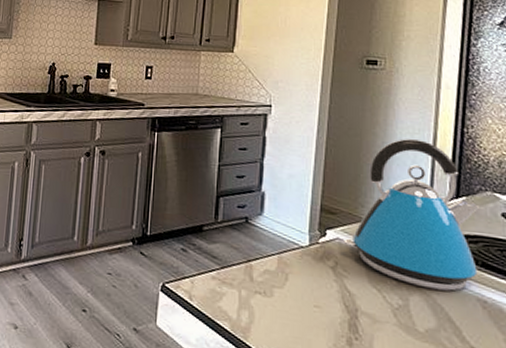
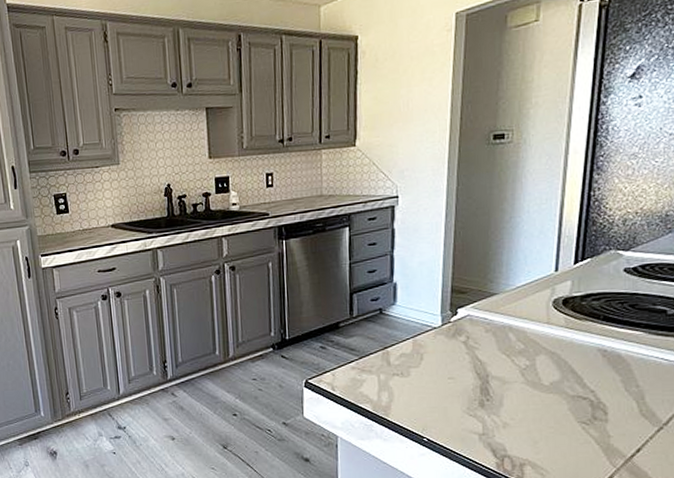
kettle: present [343,139,479,291] -> none [474,209,603,347]

